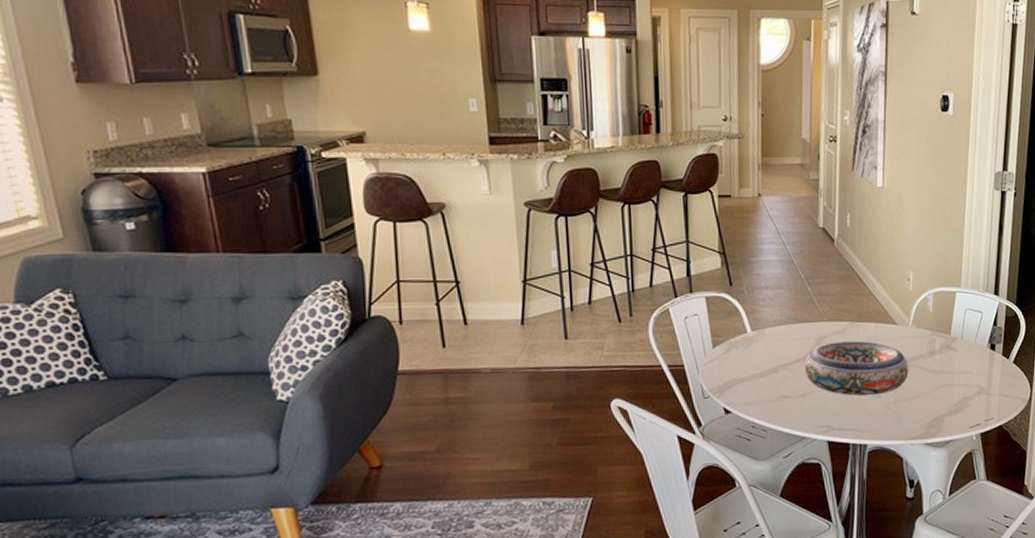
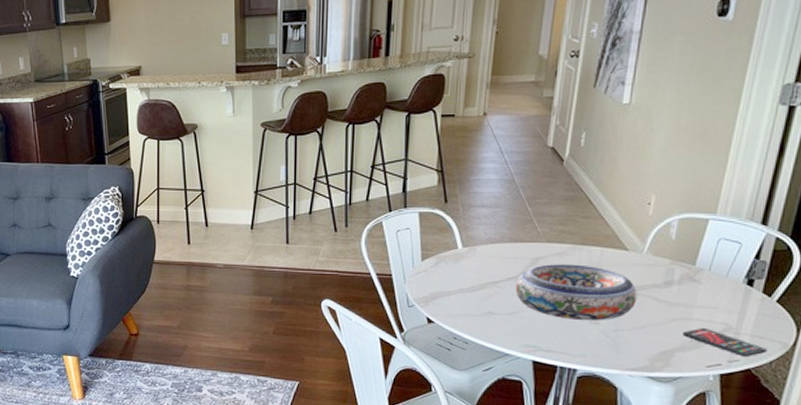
smartphone: none [948,392,1012,415] -> present [683,328,768,357]

